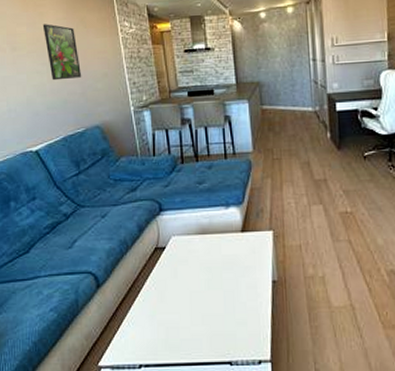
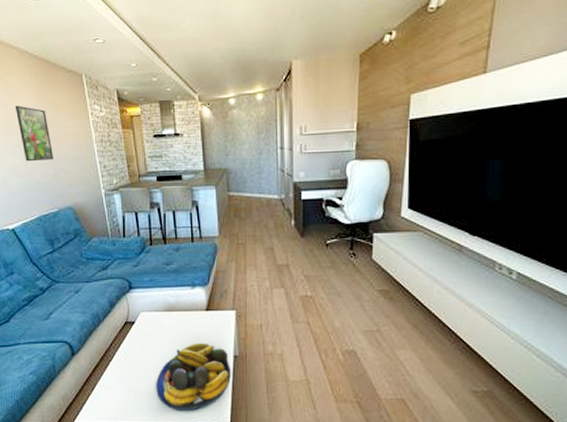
fruit bowl: none [189,267,270,347] -> present [156,342,231,412]

